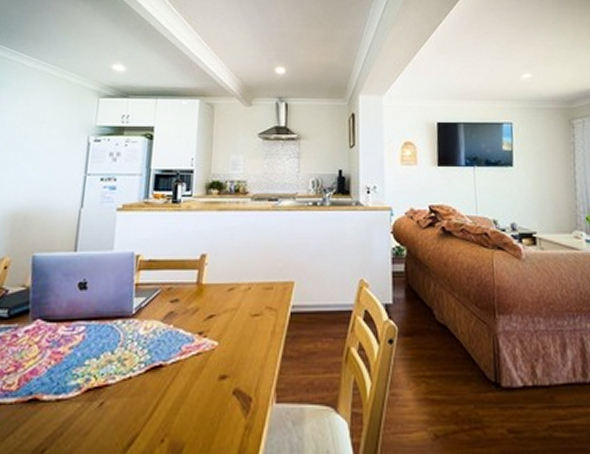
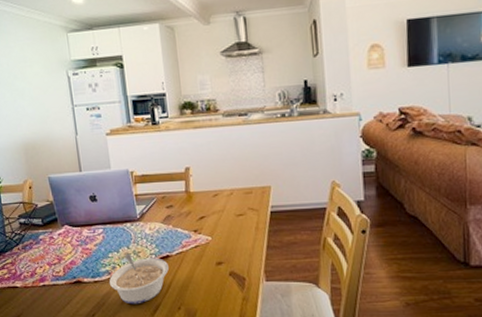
legume: none [75,360,159,435] -> present [109,253,169,305]

